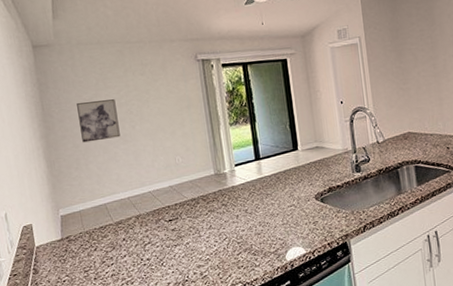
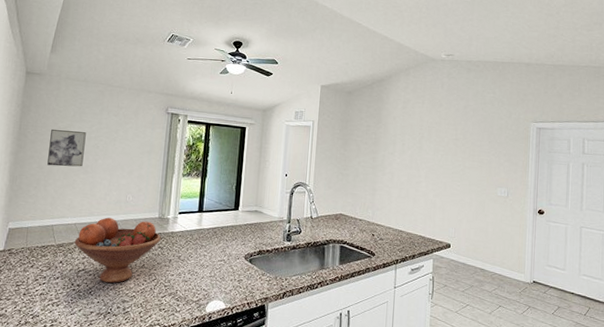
fruit bowl: none [132,180,223,252] -> present [74,217,161,284]

